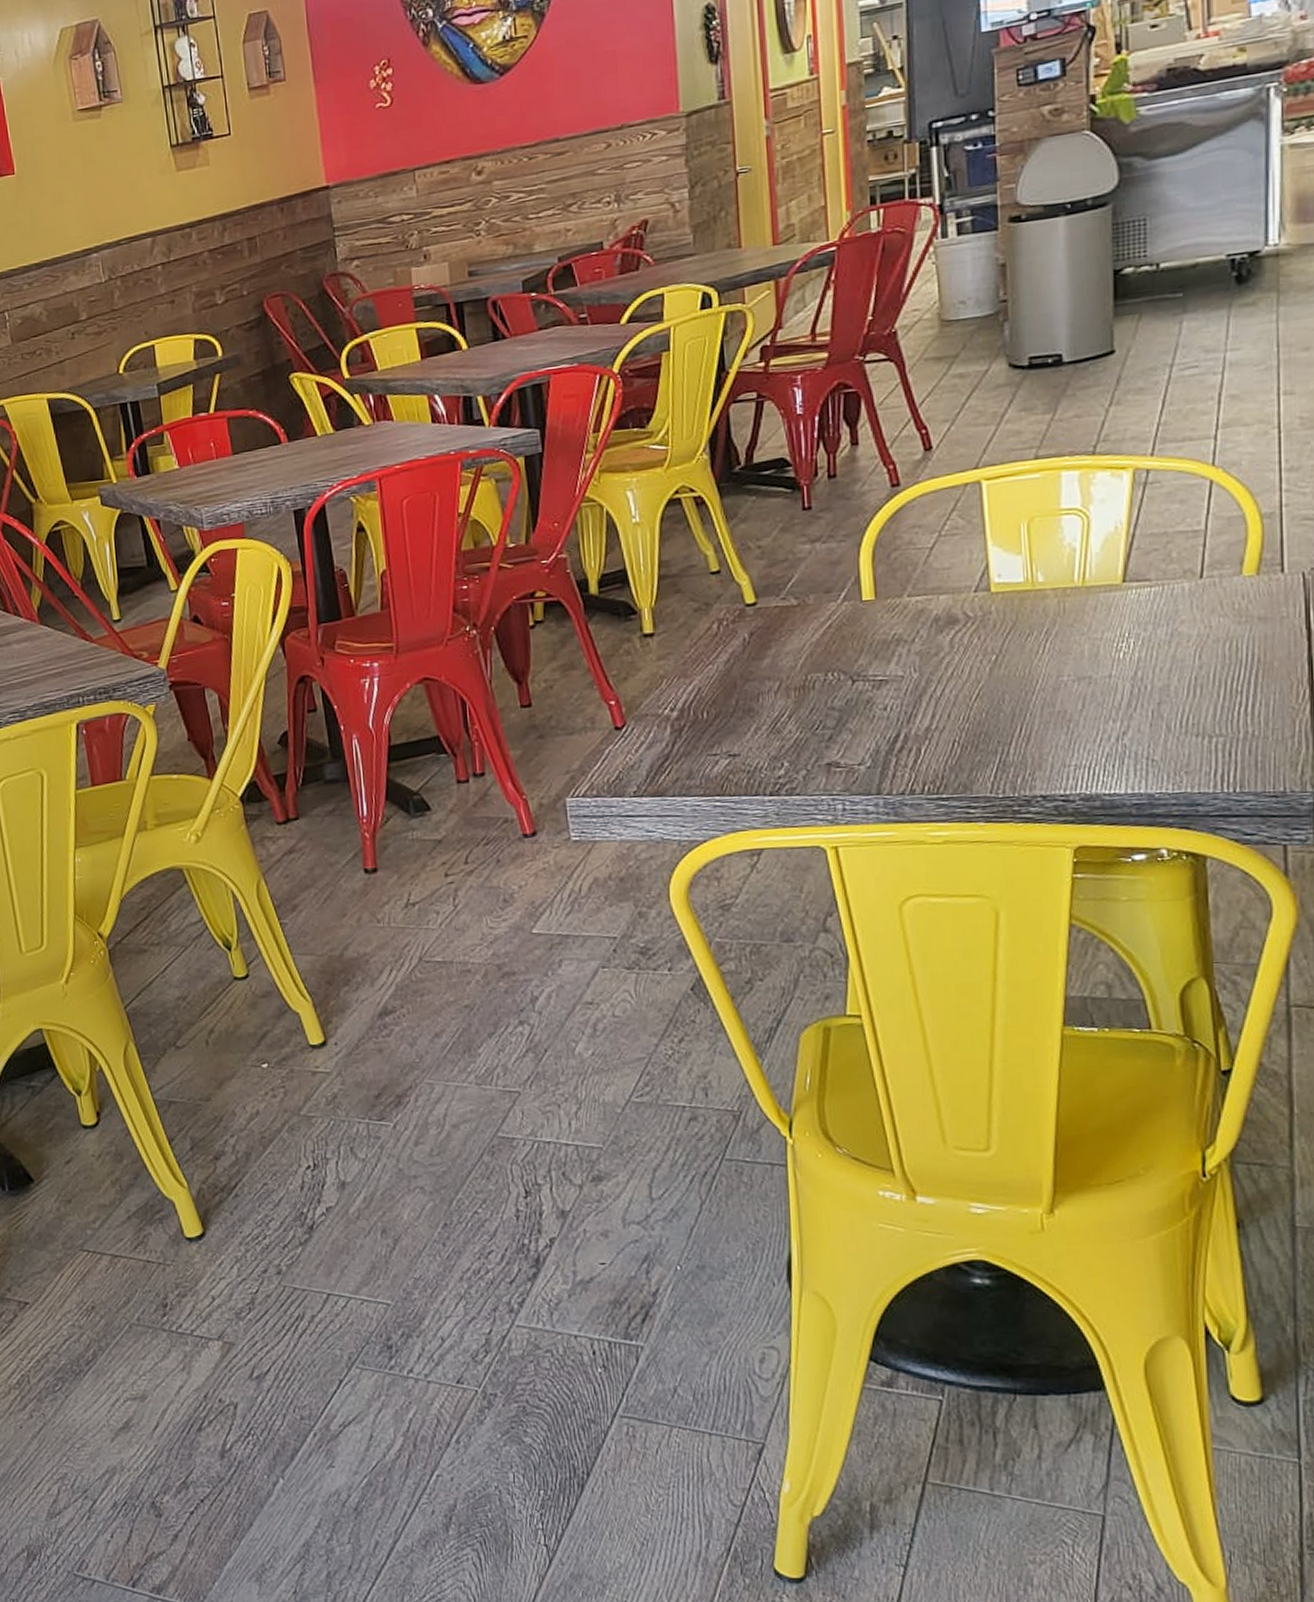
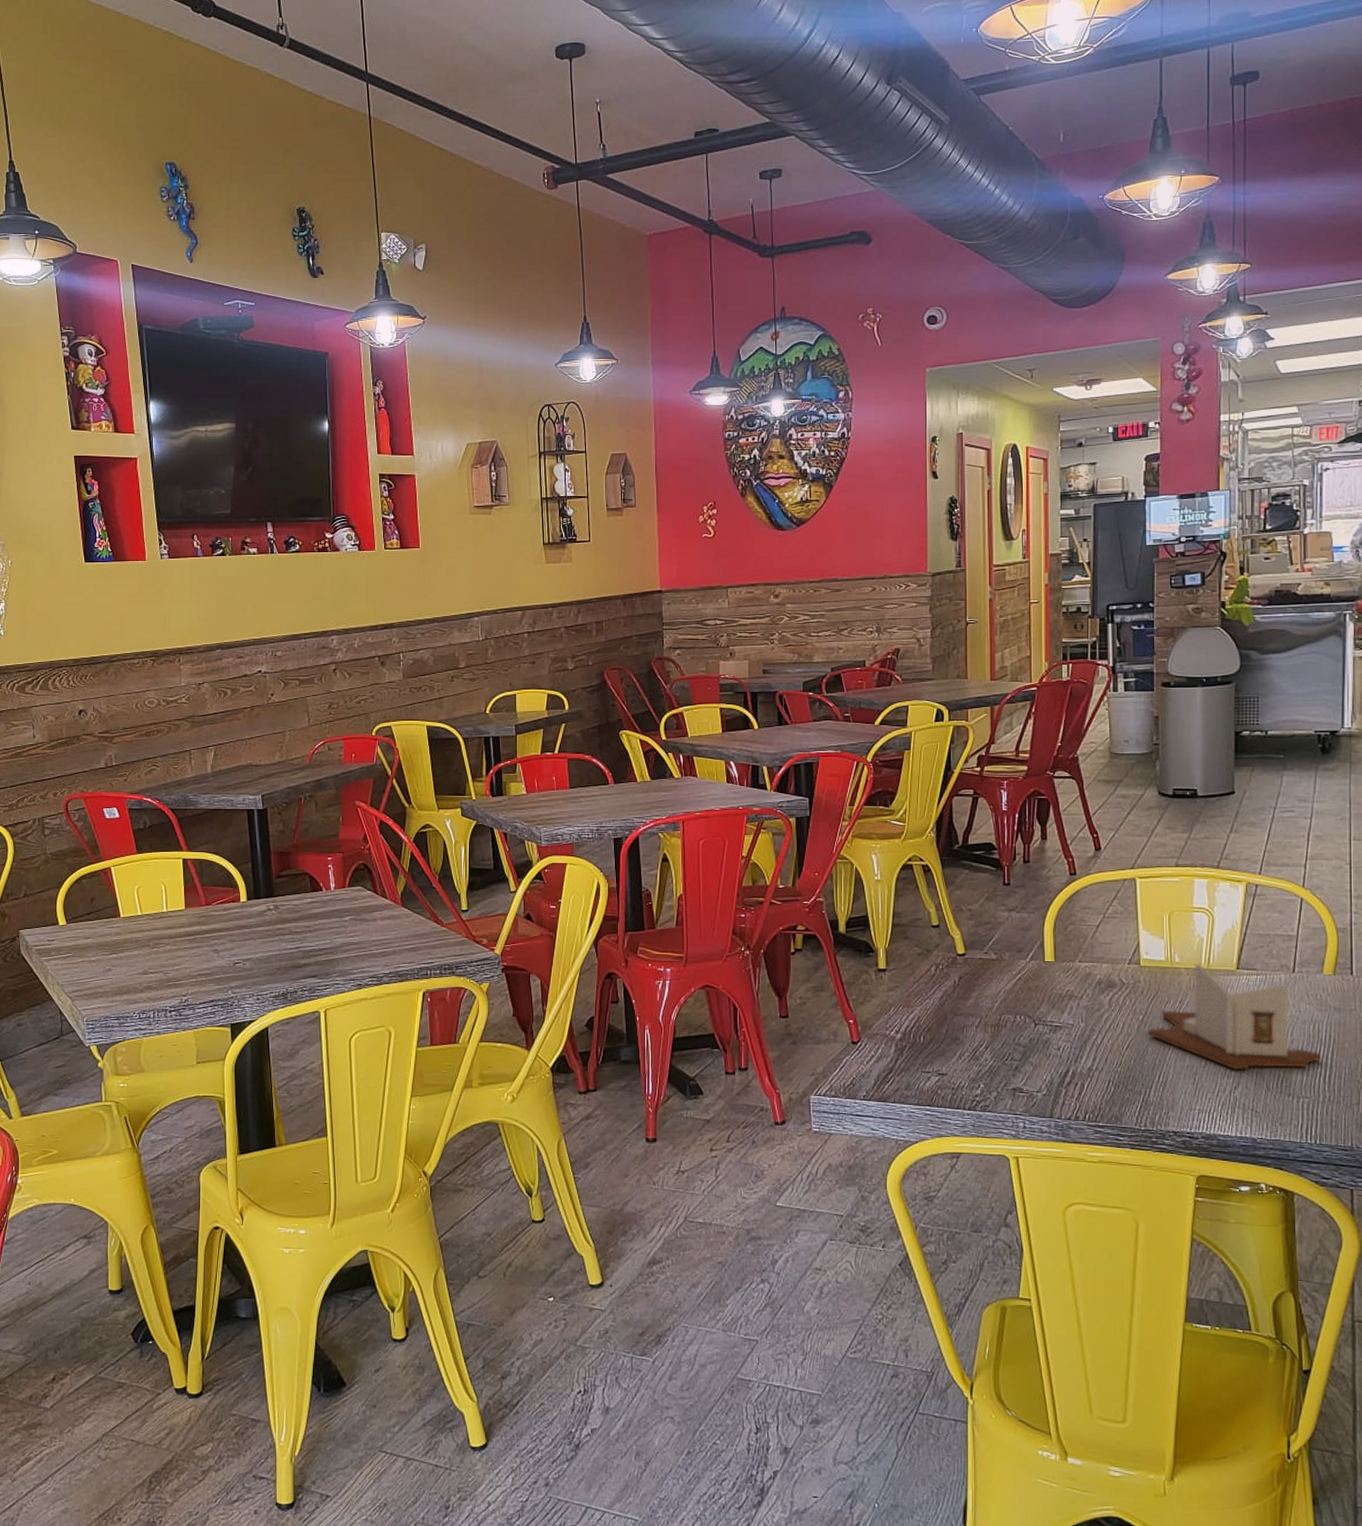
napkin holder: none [1002,580,1240,711] -> present [1147,963,1320,1070]

